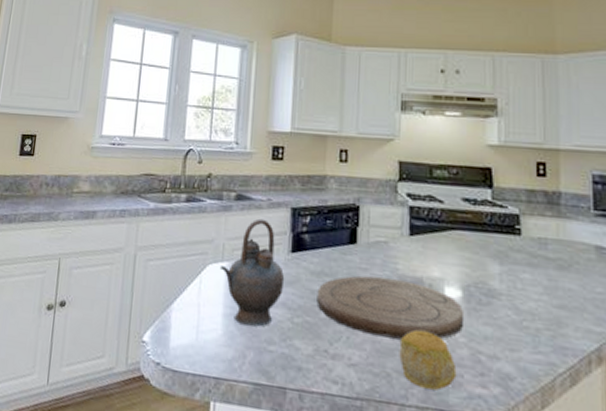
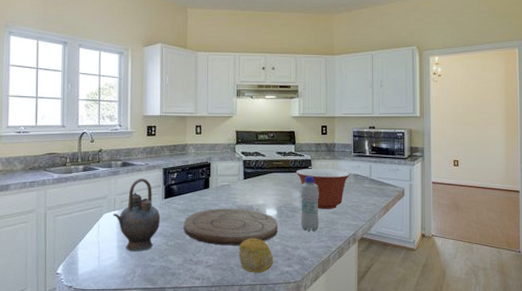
mixing bowl: none [494,228,590,301] -> present [296,168,351,210]
bottle: none [501,240,534,334] -> present [300,175,319,231]

